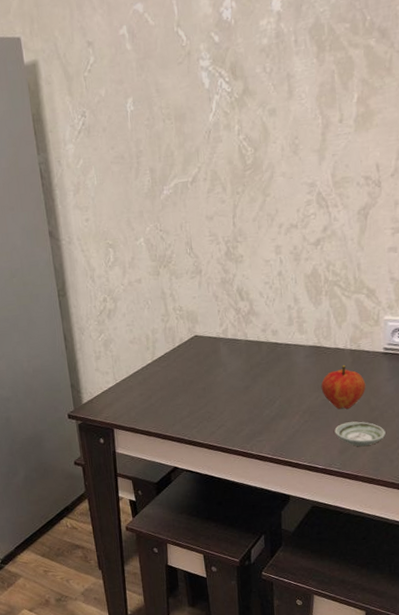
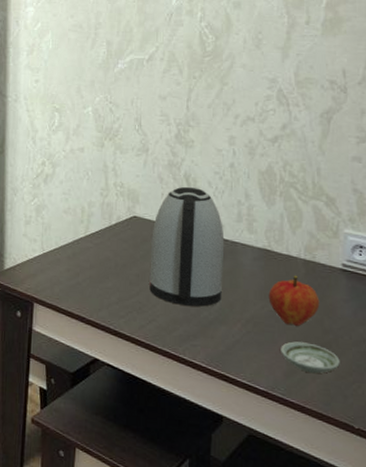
kettle: none [213,300,281,409] -> present [149,186,225,307]

